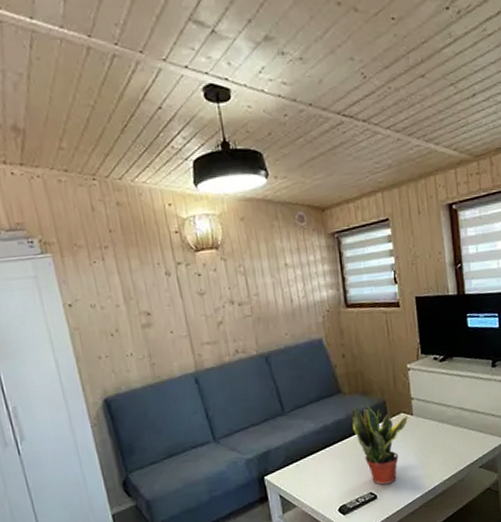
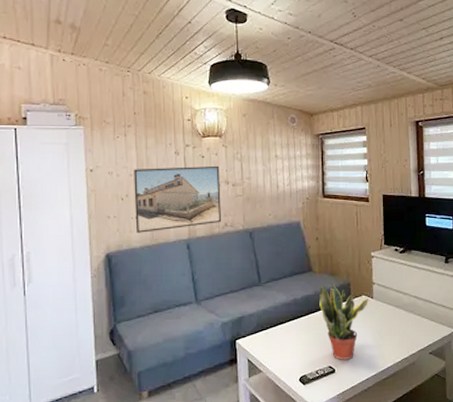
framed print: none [120,283,232,372] -> present [134,165,222,233]

